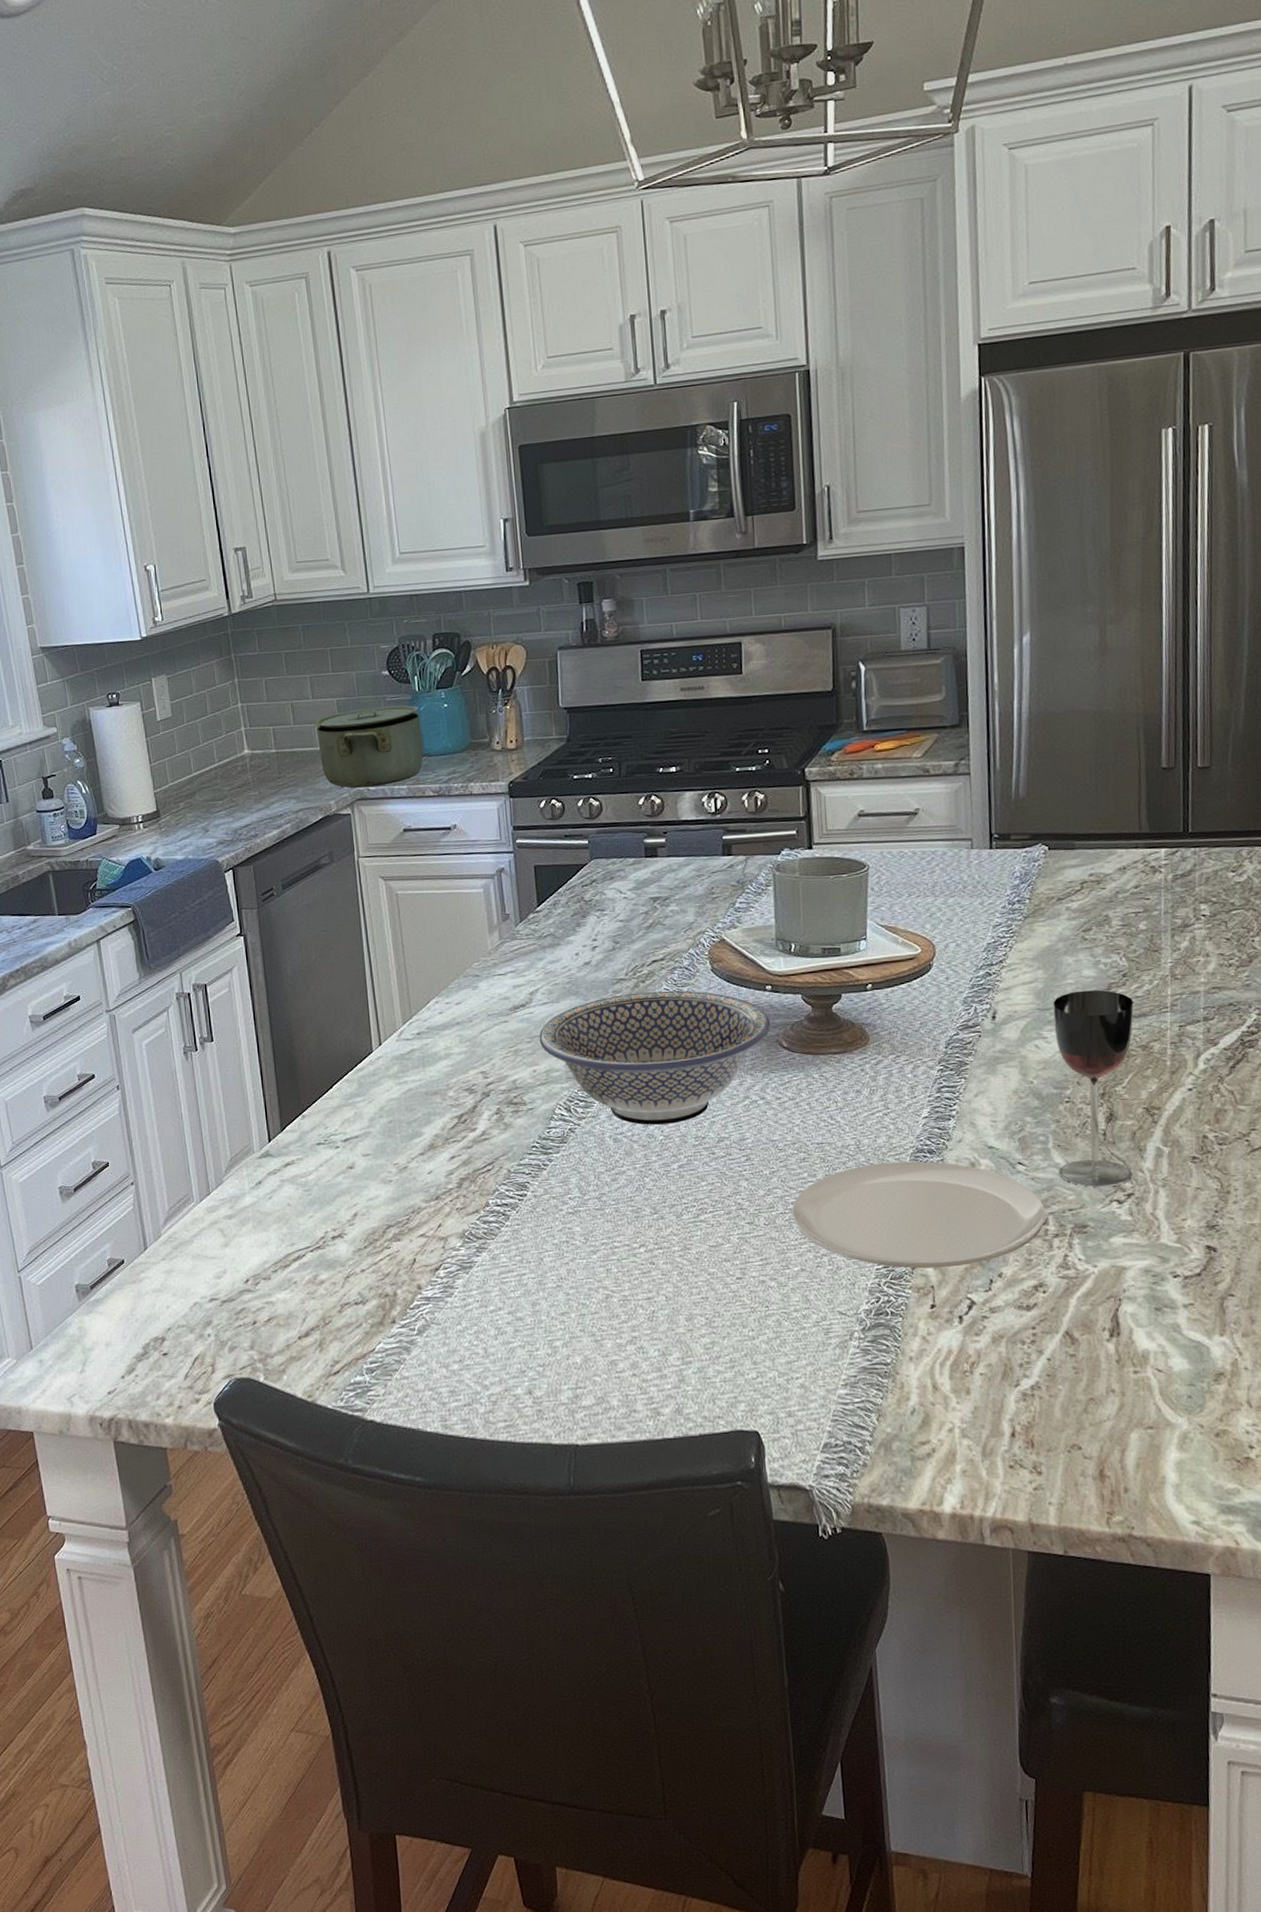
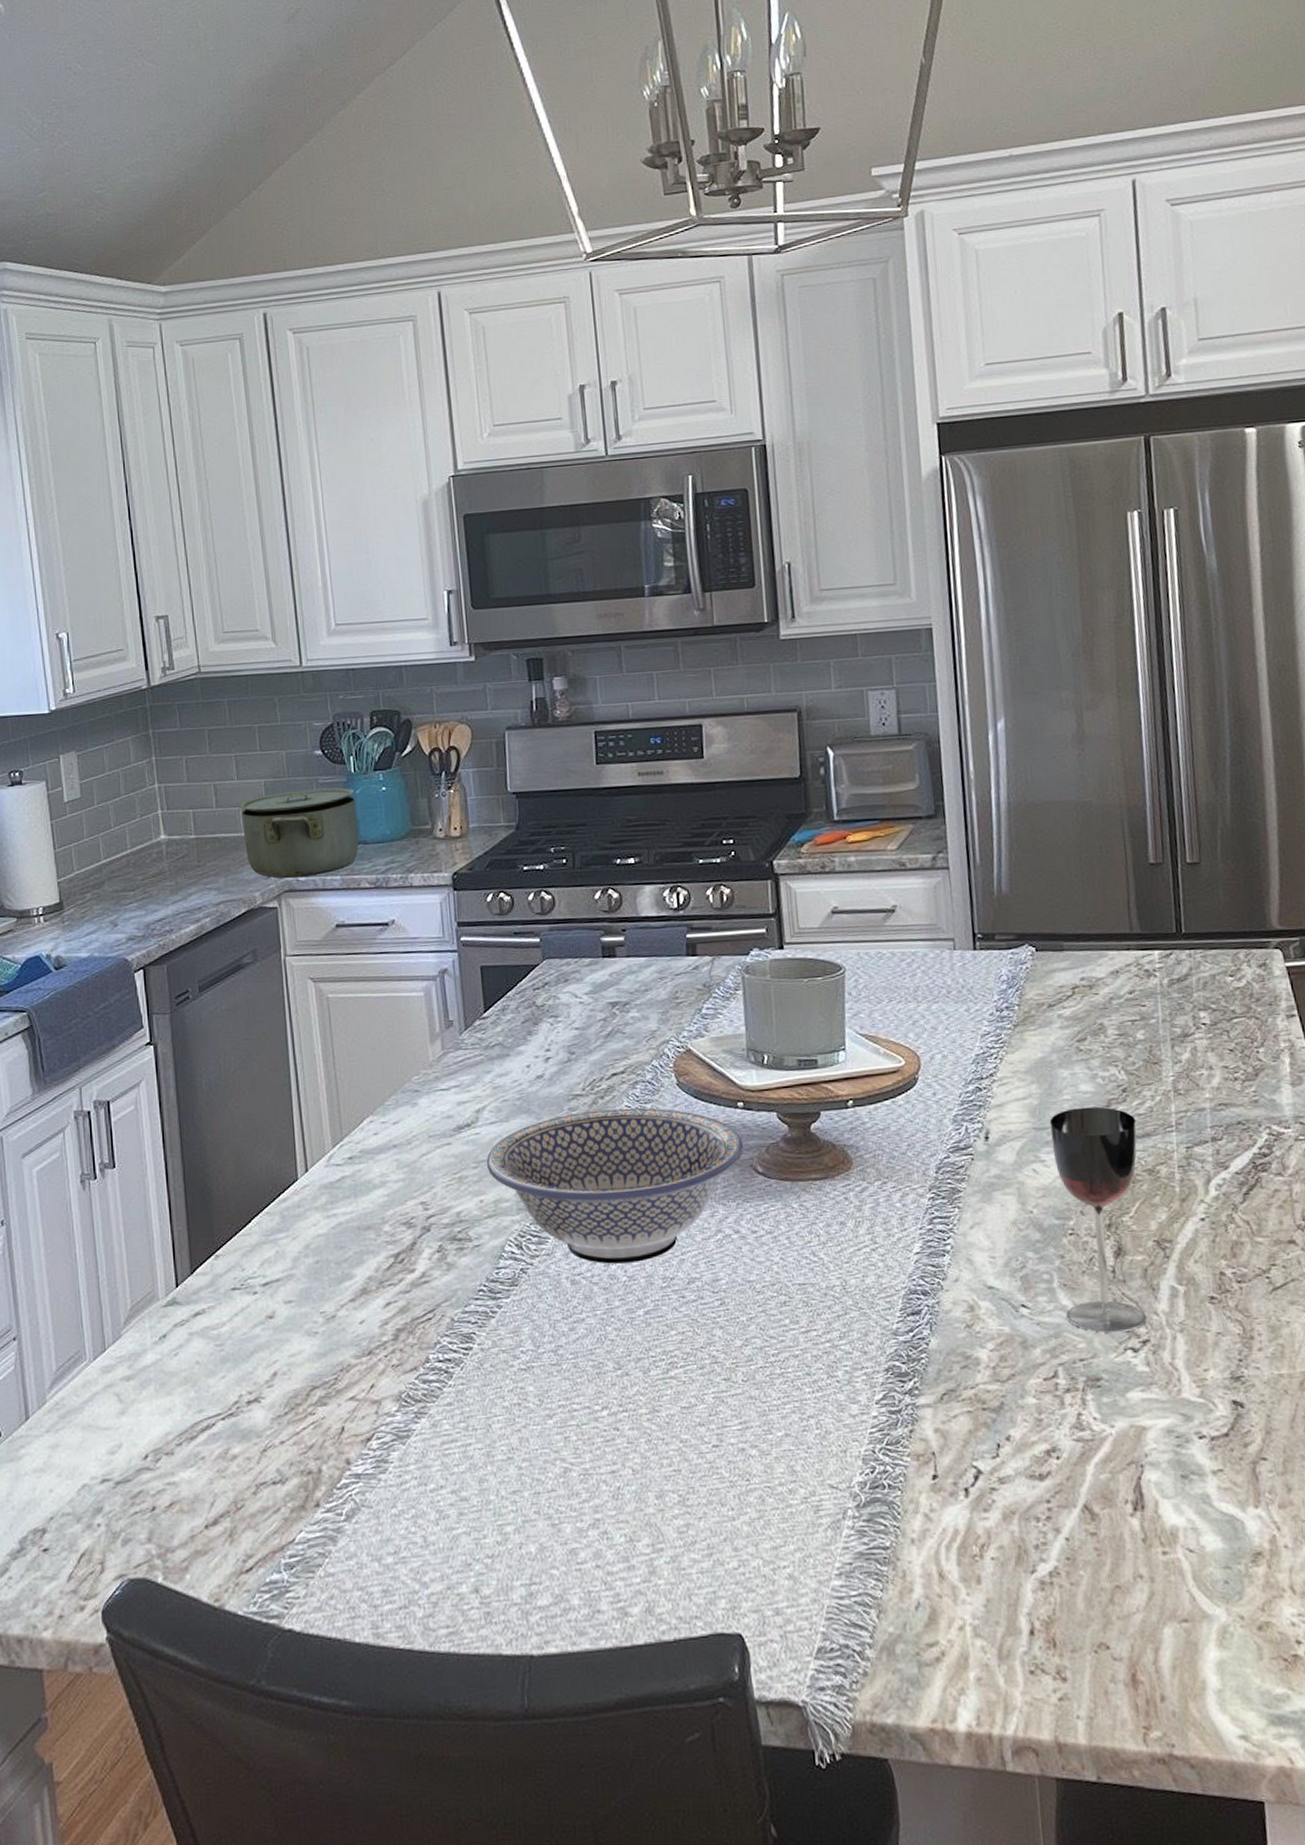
plate: present [791,1161,1046,1269] -> none [773,1304,1055,1432]

